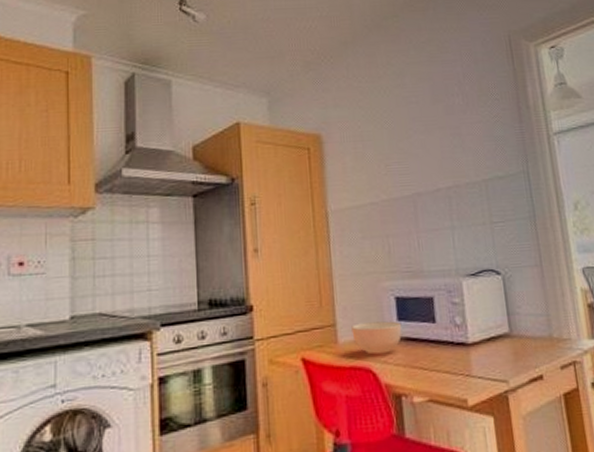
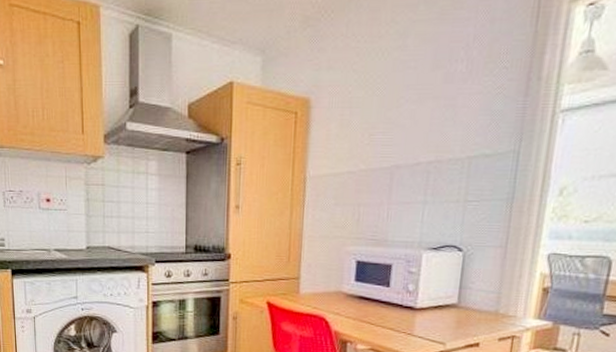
bowl: present [351,321,402,355] -> none [313,279,358,307]

